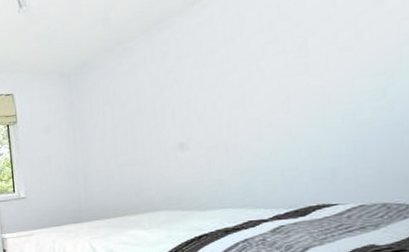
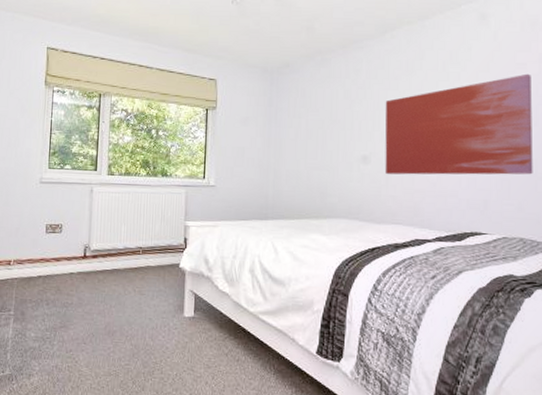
wall art: none [200,10,398,158] -> present [385,73,533,175]

